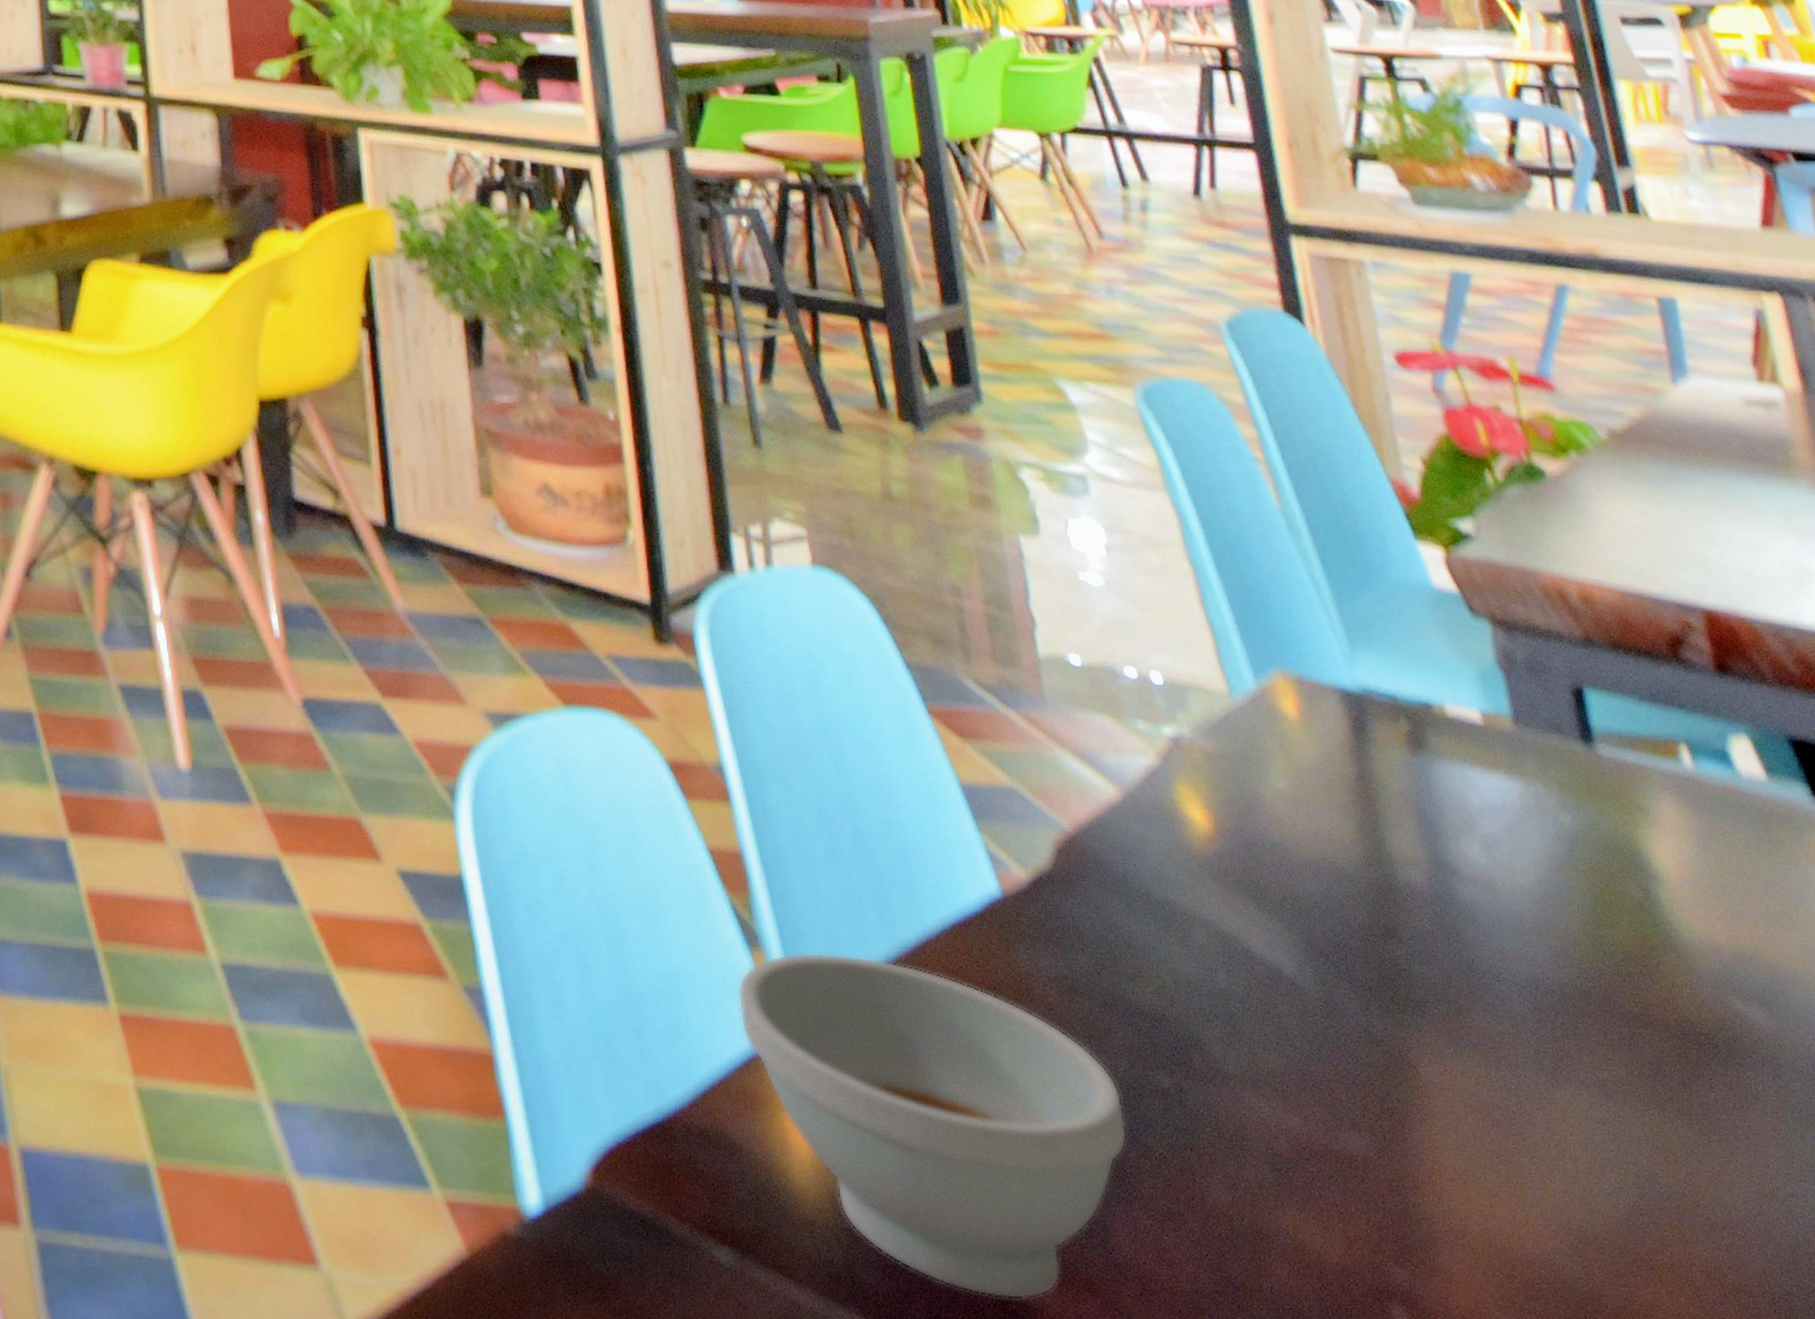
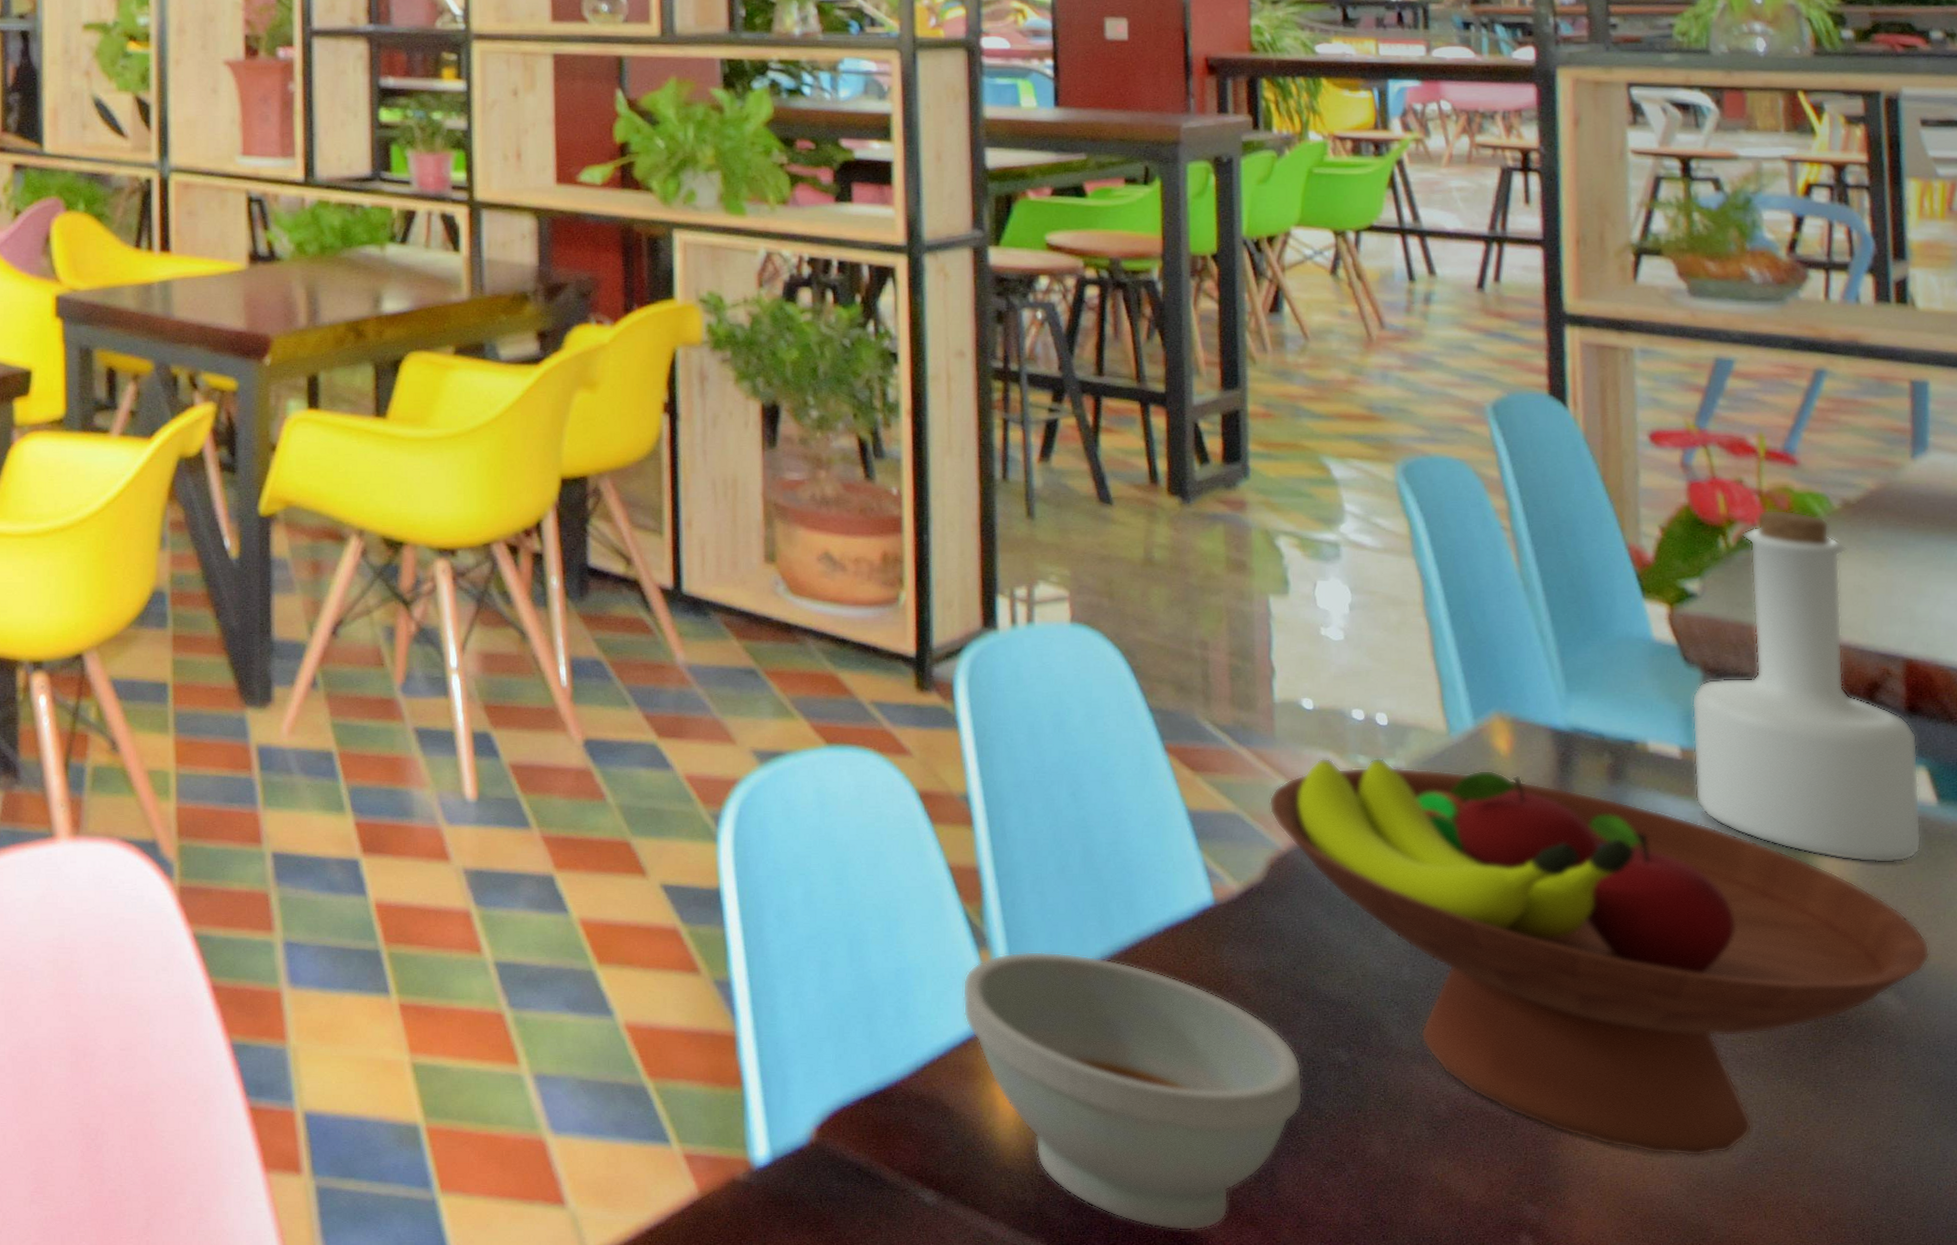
fruit bowl: none [1046,722,1791,1206] -> present [1268,757,1931,1157]
bottle: none [1484,440,1759,849] -> present [1691,510,1922,863]

